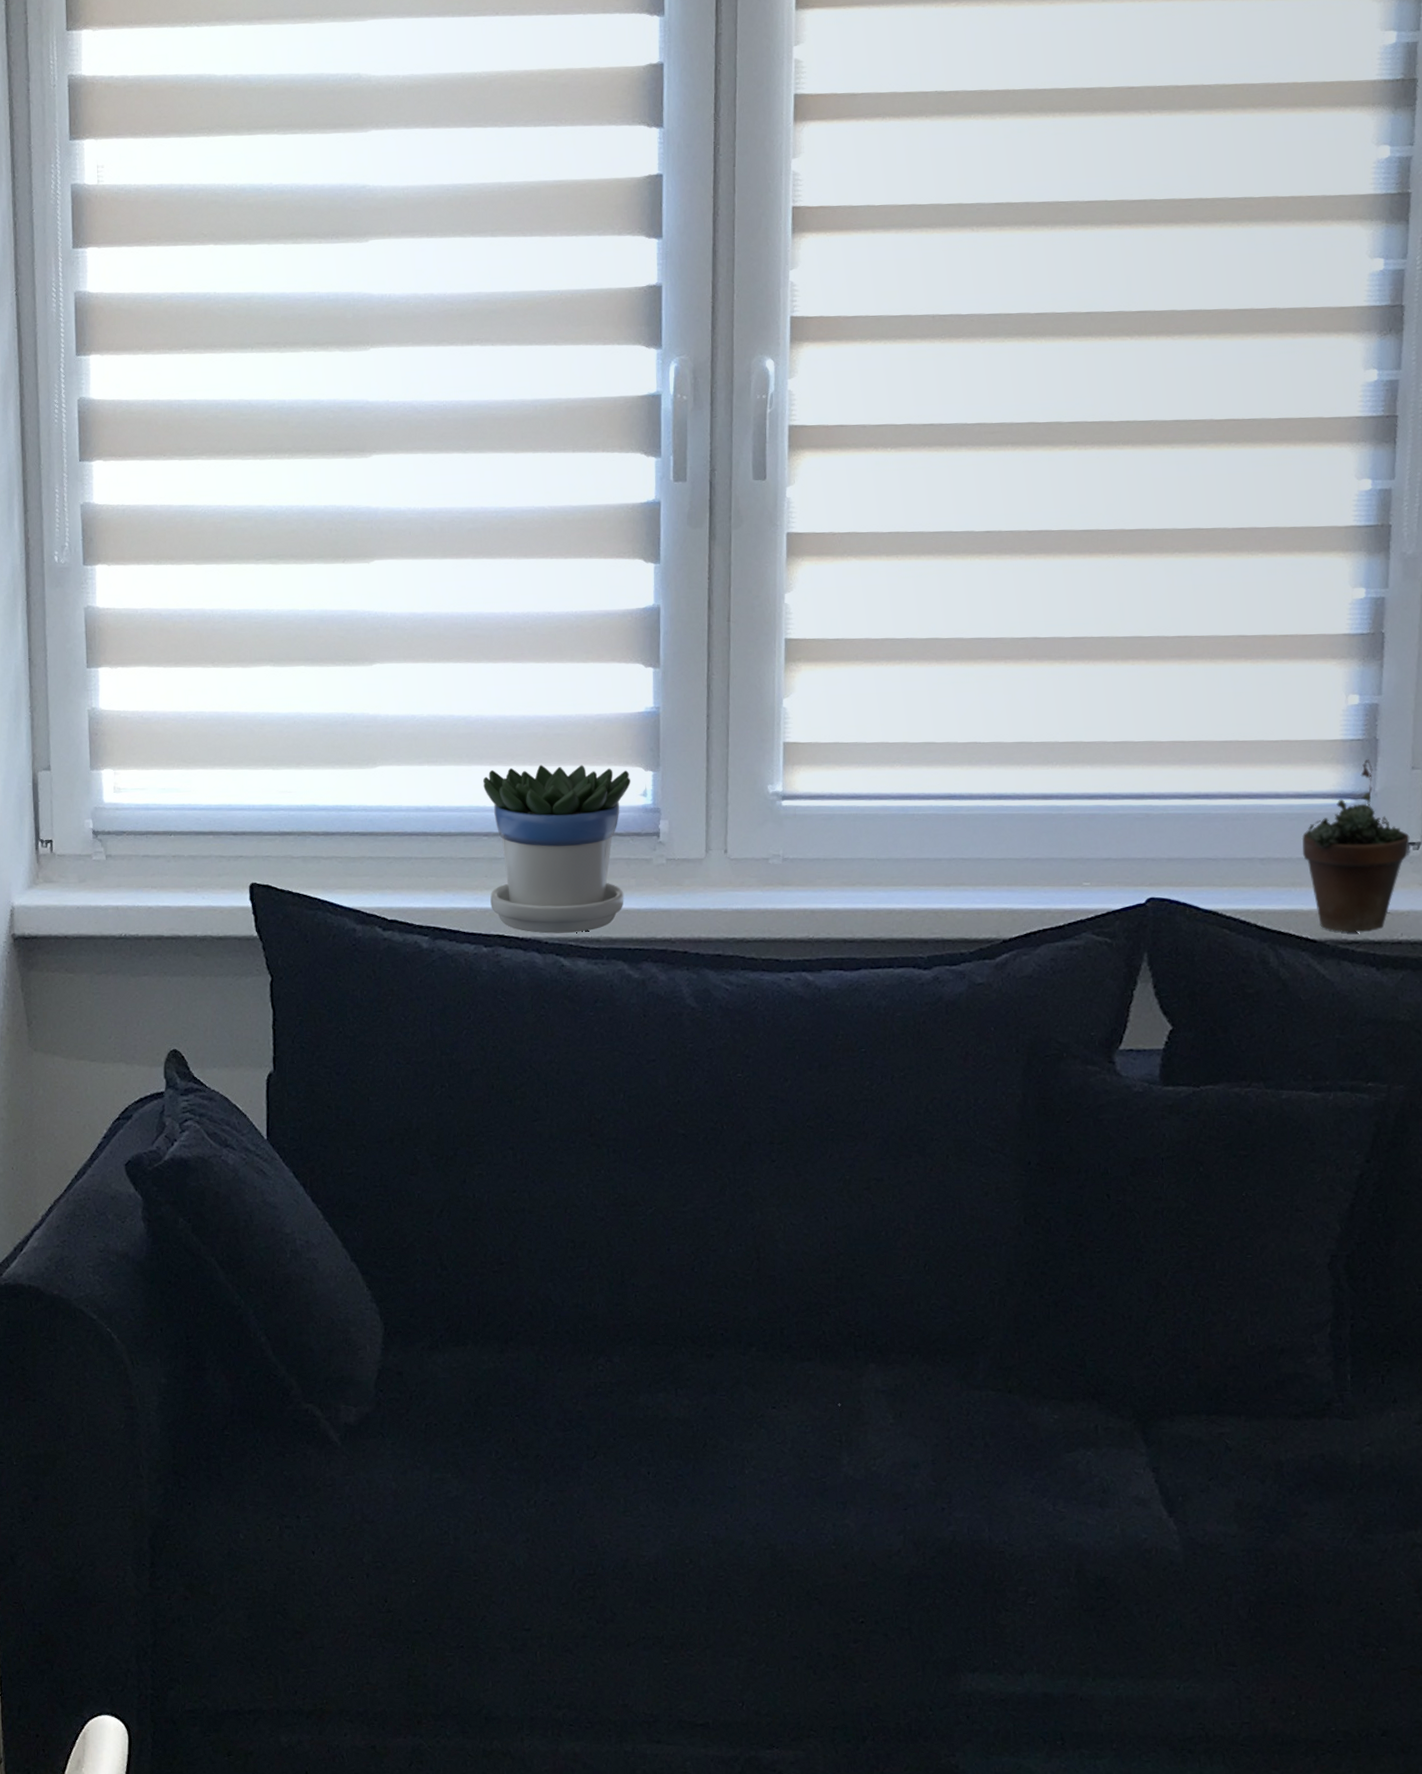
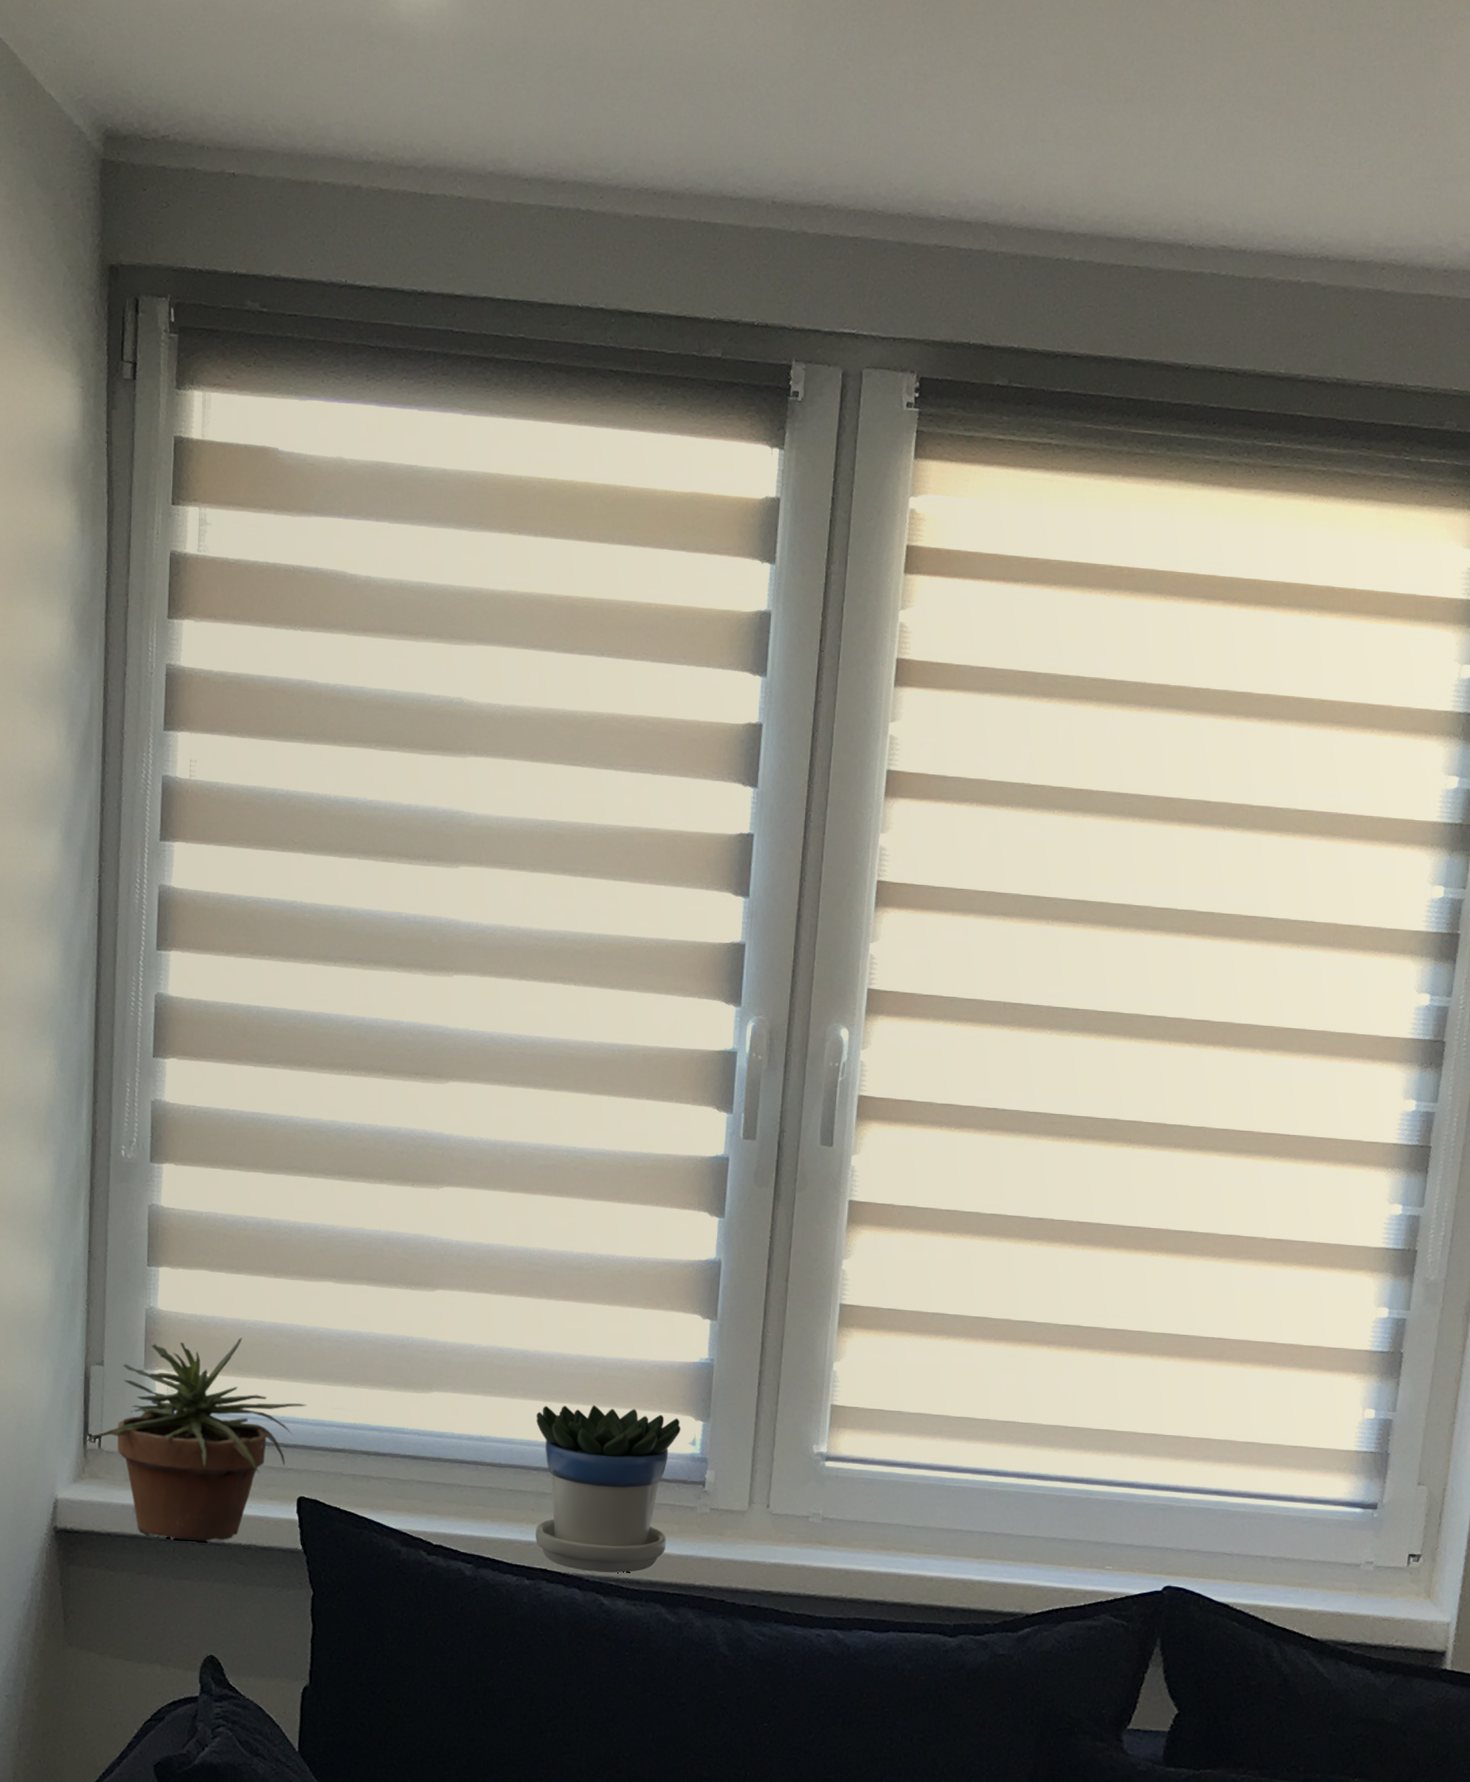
potted plant: none [36,730,252,937] -> present [83,1338,307,1542]
succulent plant: present [1301,760,1410,934] -> none [1311,1472,1411,1636]

